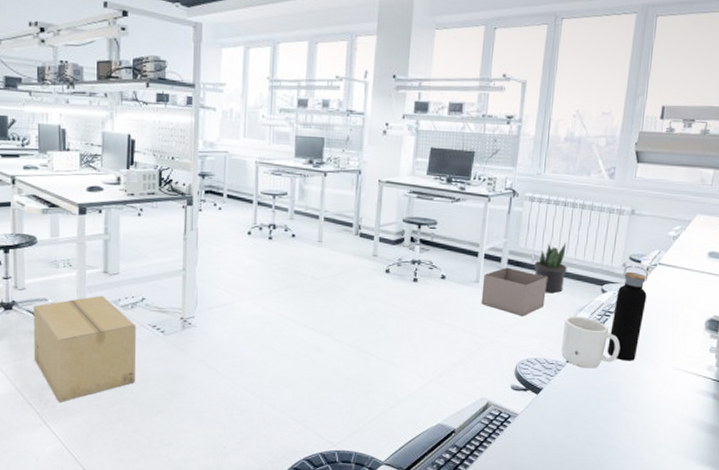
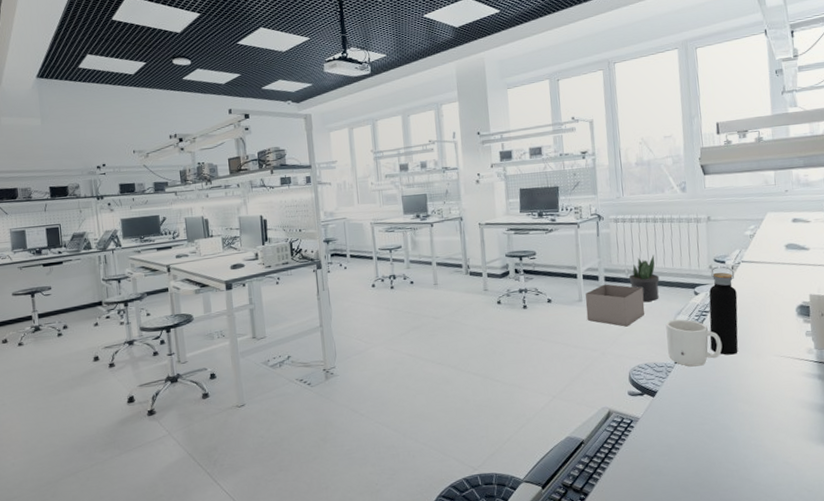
cardboard box: present [33,295,137,402] -> none [196,358,291,461]

